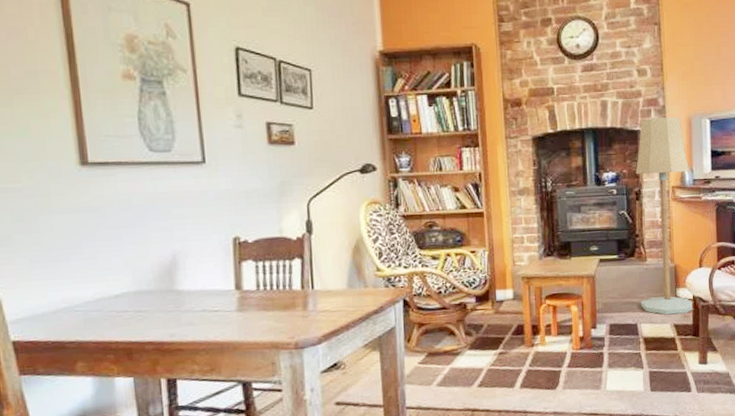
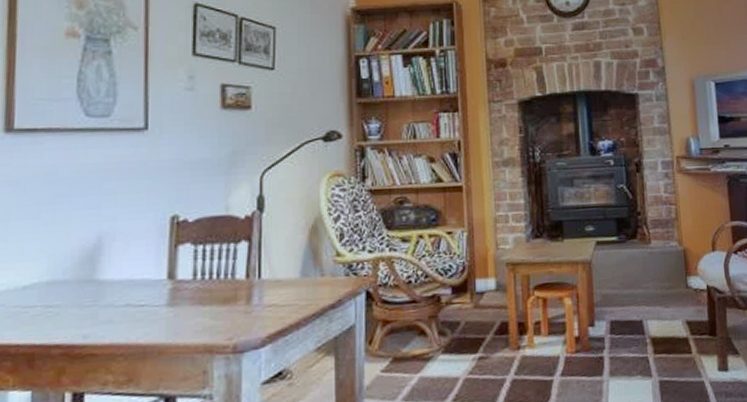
floor lamp: present [635,116,694,315] -> none [634,79,709,310]

